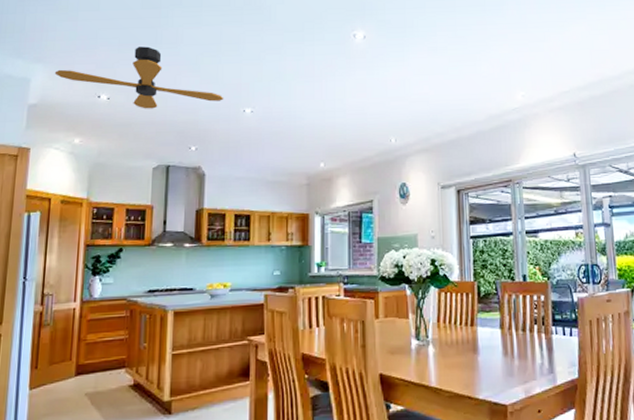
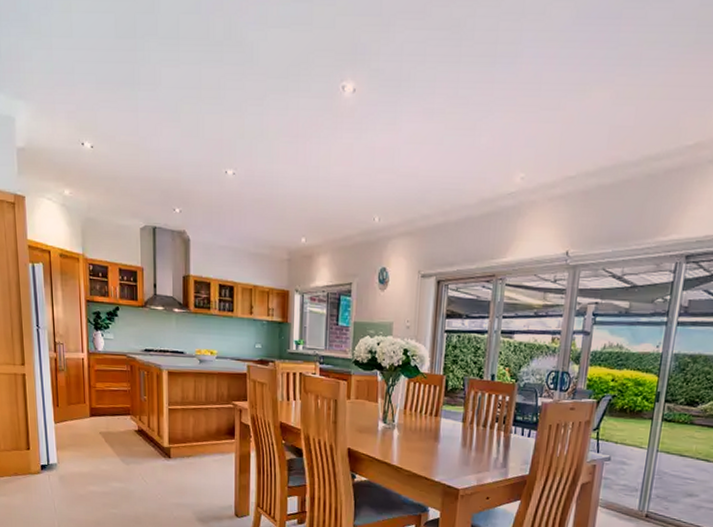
ceiling fan: present [54,46,224,109] -> none [37,86,206,162]

